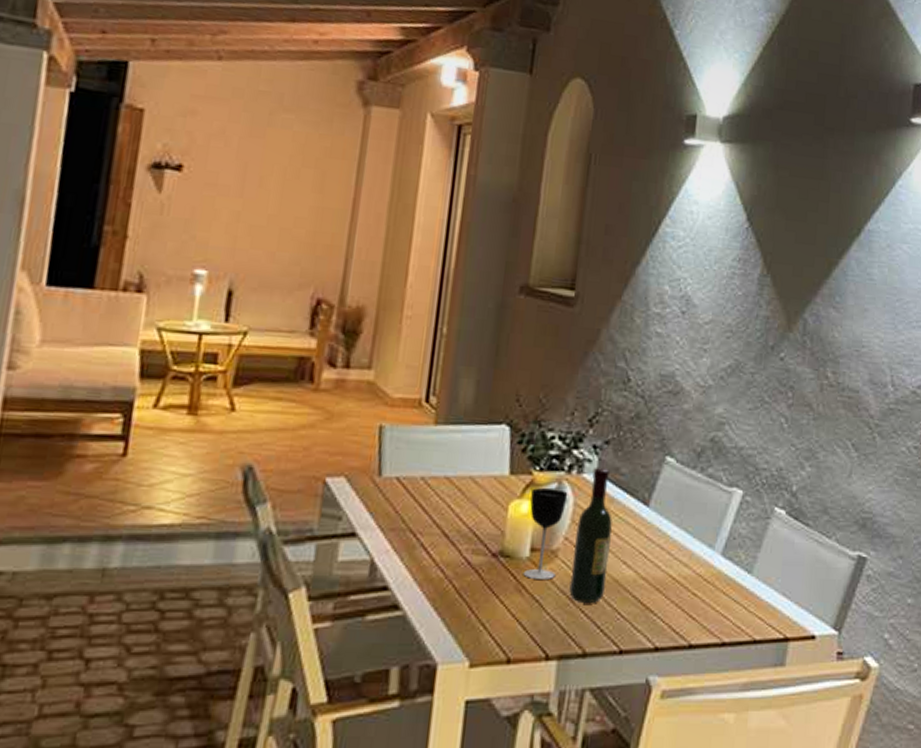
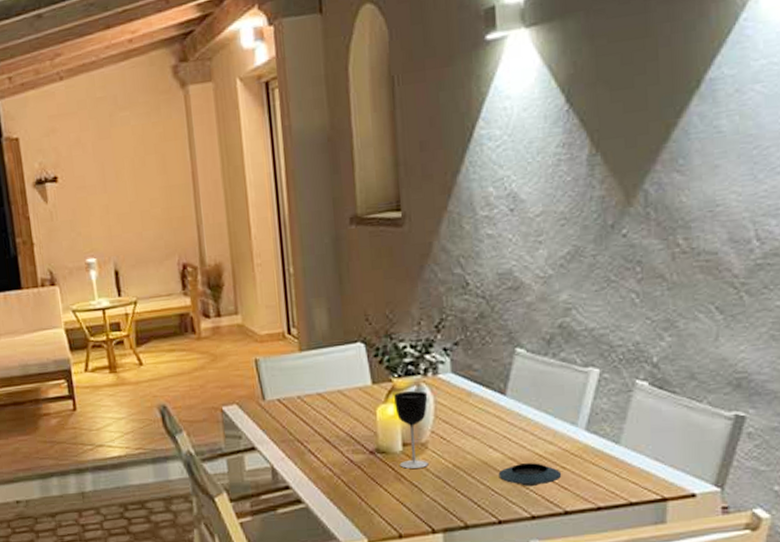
wine bottle: present [569,467,612,603] -> none [440,366,477,484]
saucer: none [627,585,692,612] -> present [498,463,562,486]

